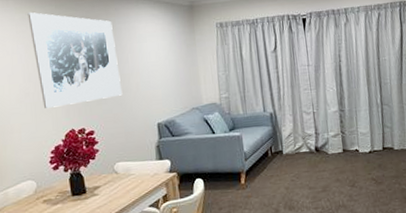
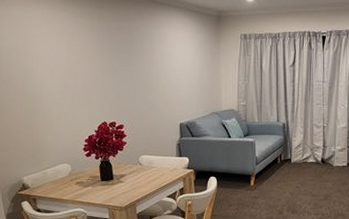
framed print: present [27,12,123,108] -> none [70,12,151,101]

